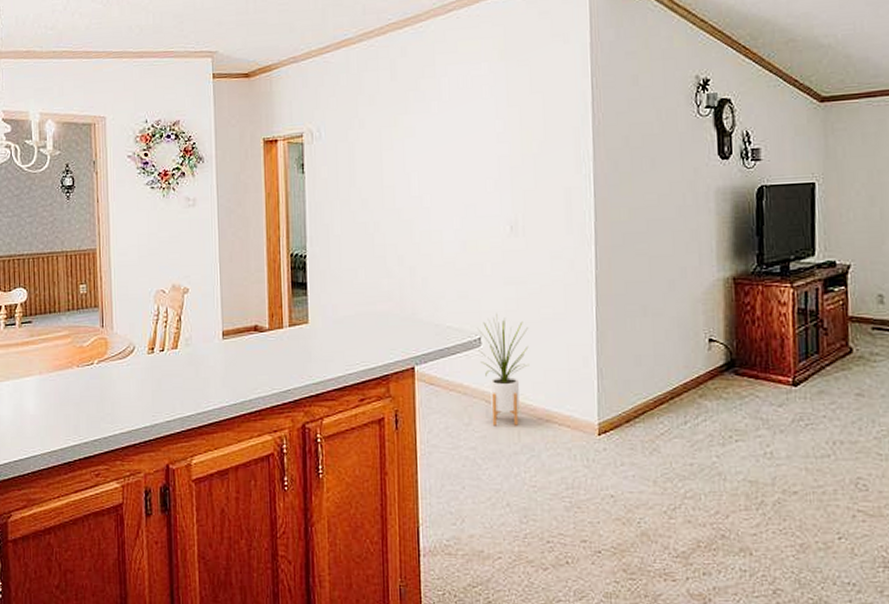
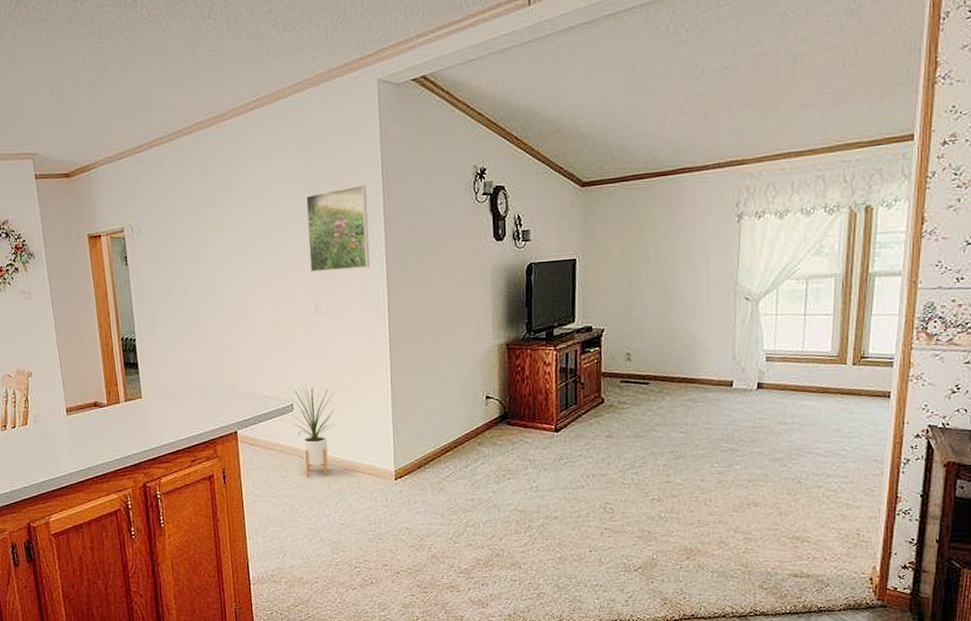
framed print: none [505,93,575,188] -> present [306,184,370,272]

